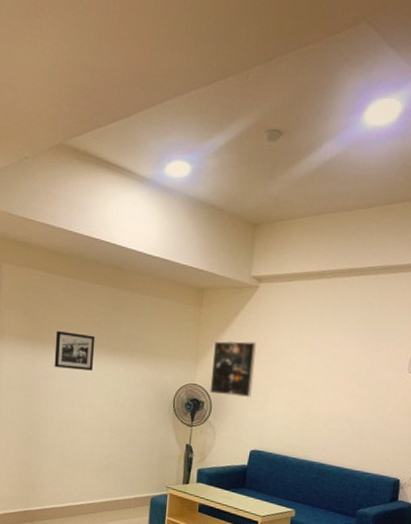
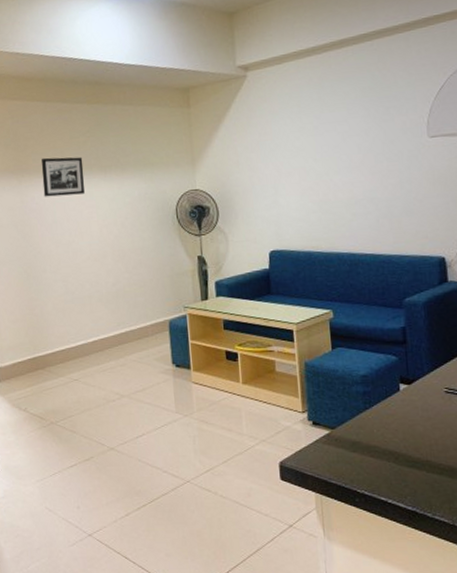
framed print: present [210,340,256,398] -> none [210,133,260,197]

